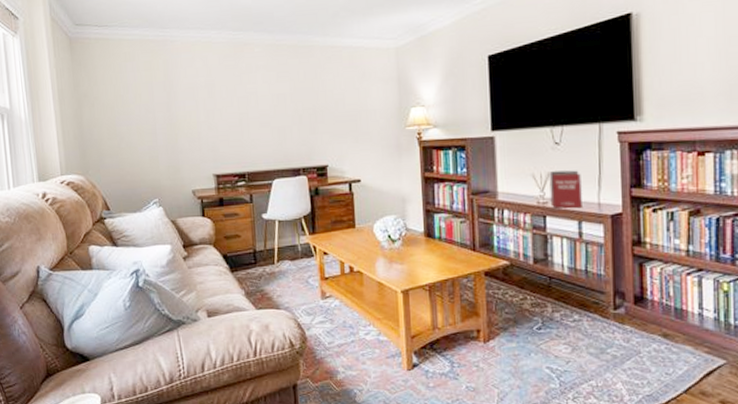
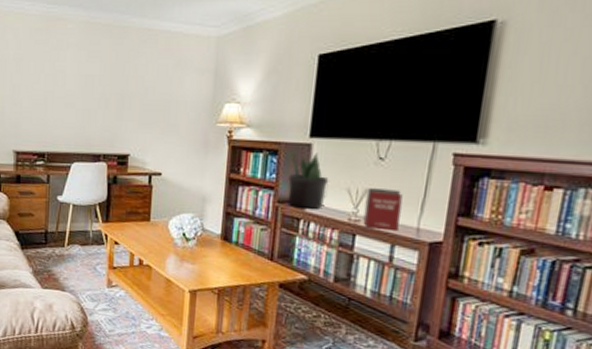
planter: none [477,144,513,197] -> present [288,150,328,209]

